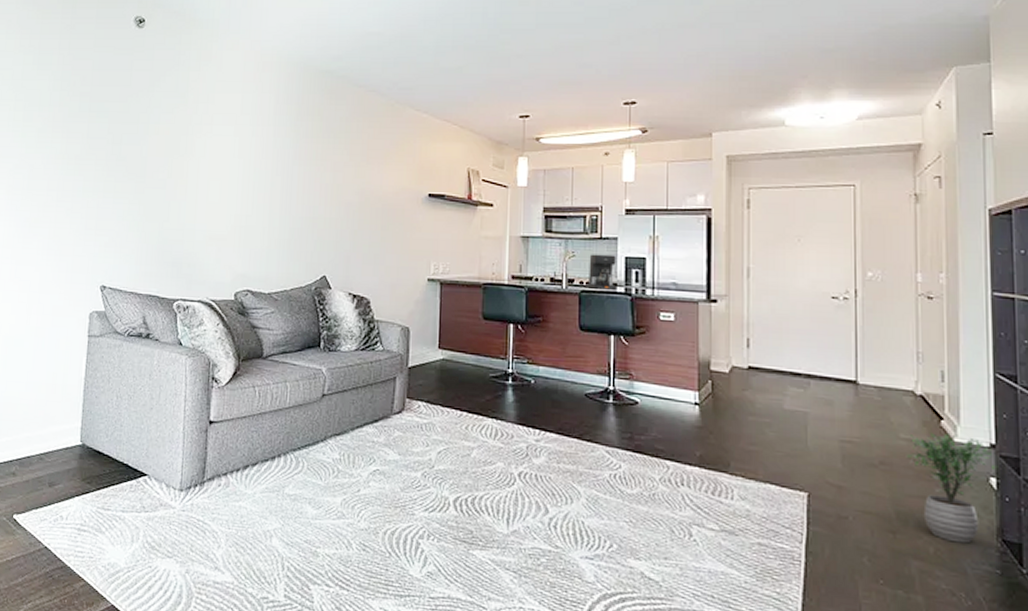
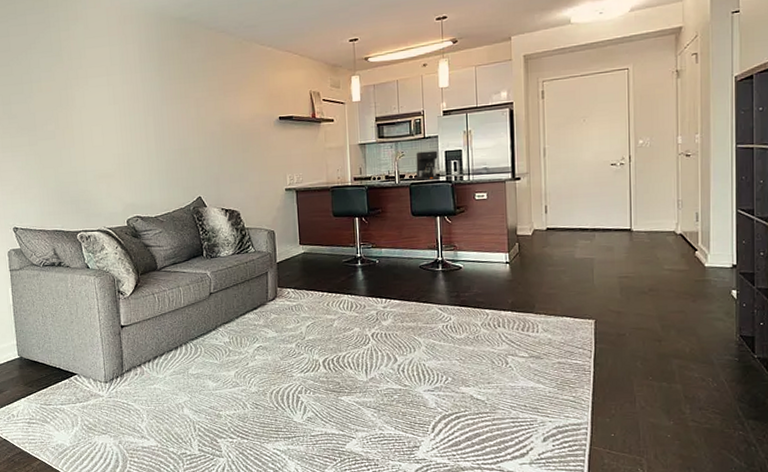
potted plant: present [906,433,998,544] -> none [669,261,738,342]

